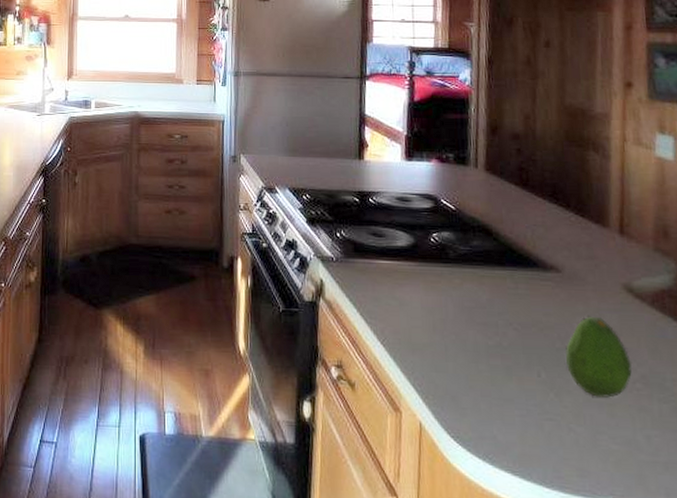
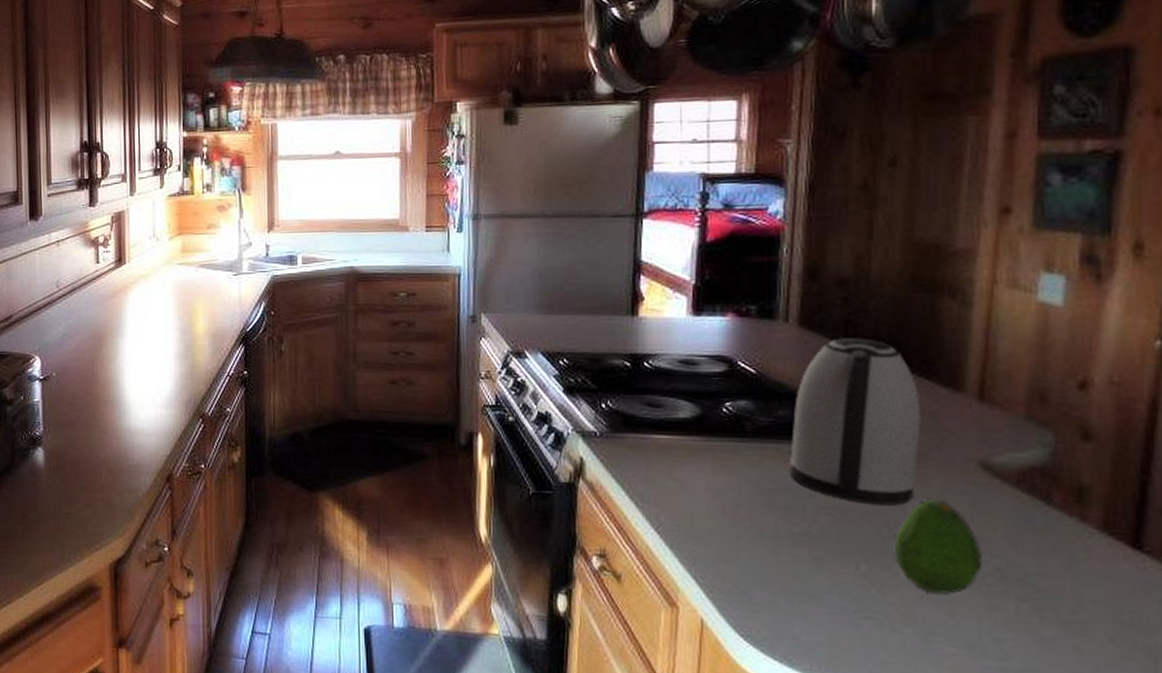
kettle: none [483,182,580,322] -> present [790,338,922,506]

